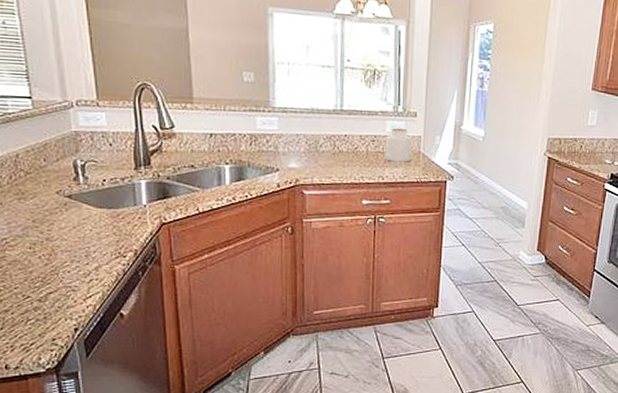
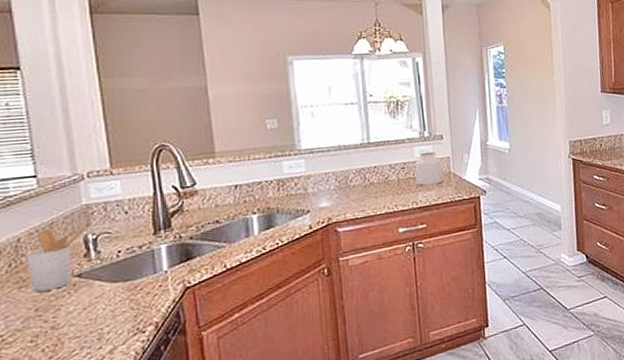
utensil holder: none [23,148,75,206] -> present [25,225,86,292]

